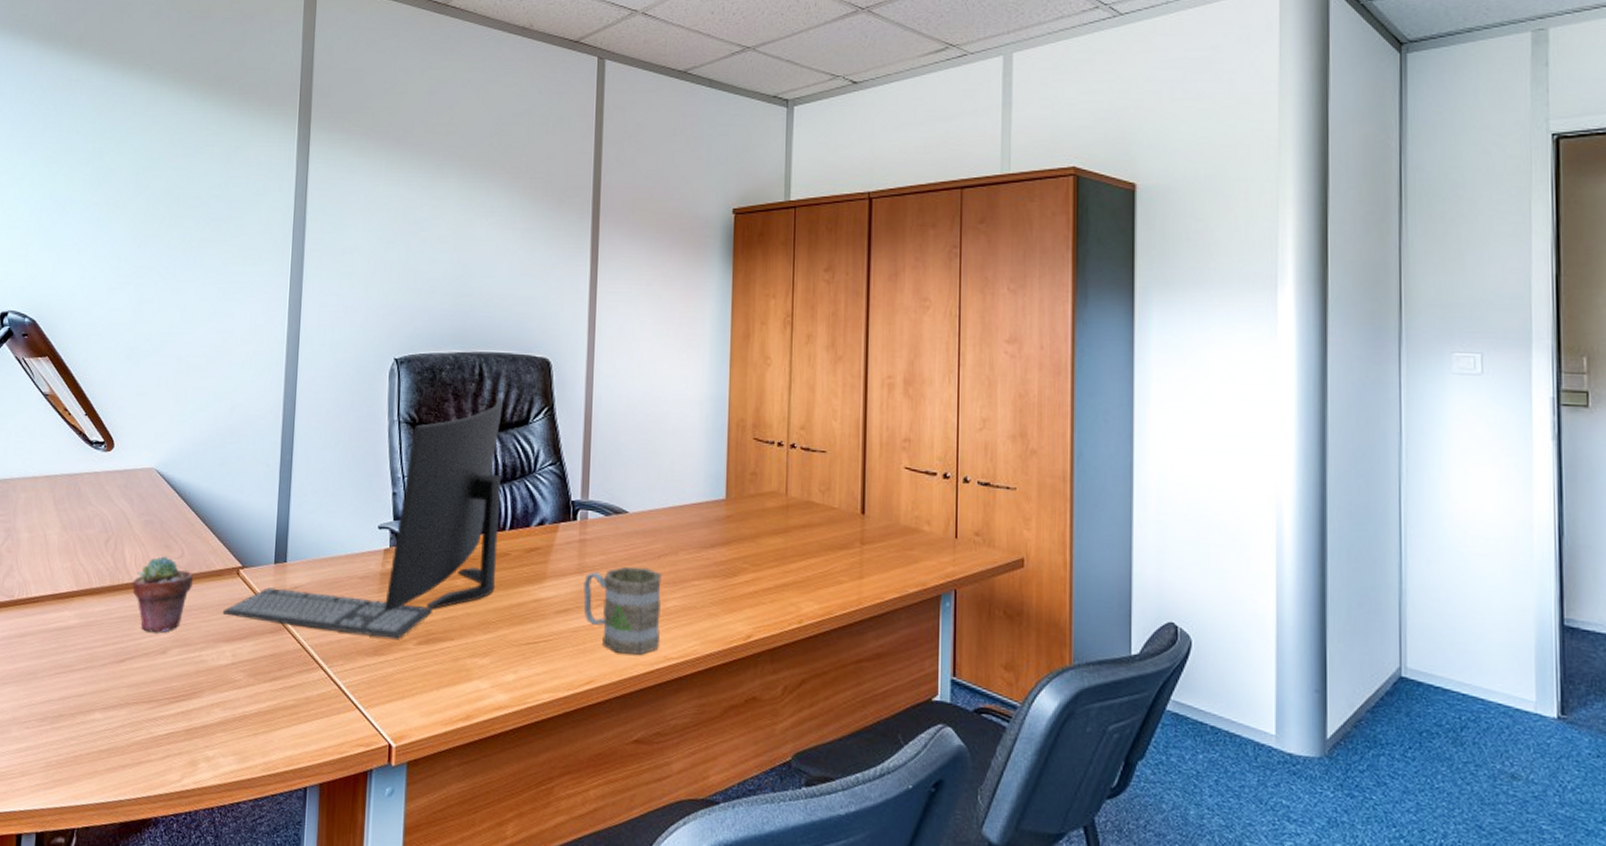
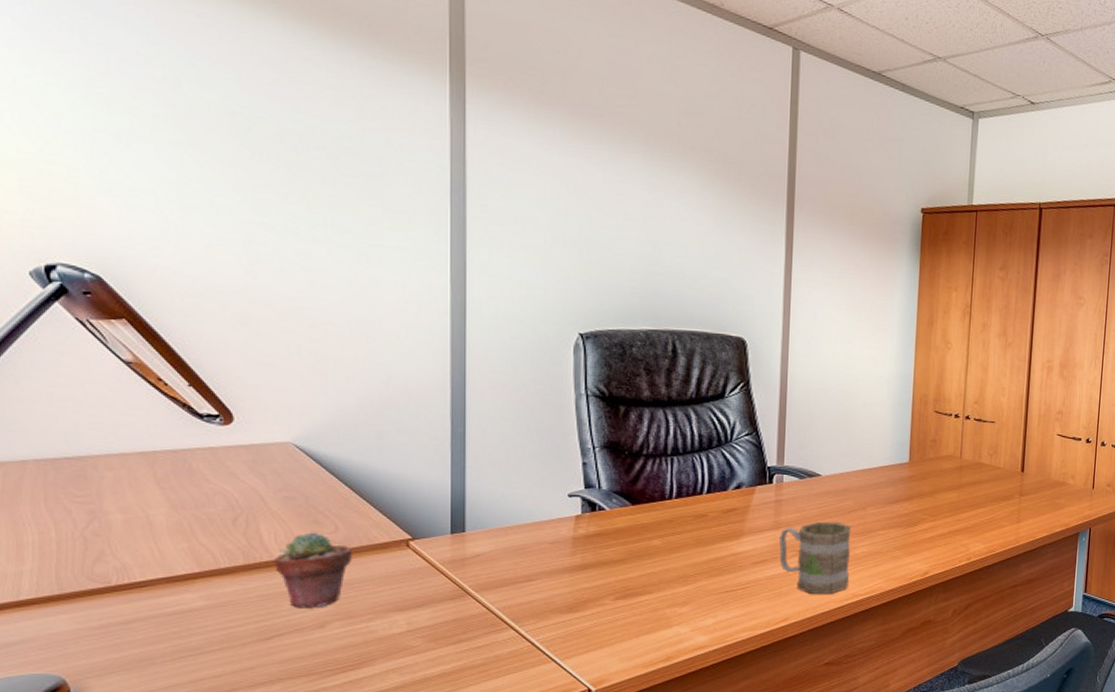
keyboard: present [222,587,432,639] -> none [391,557,629,596]
monitor: present [385,396,503,612] -> none [578,372,697,572]

